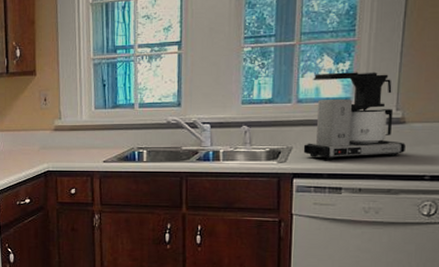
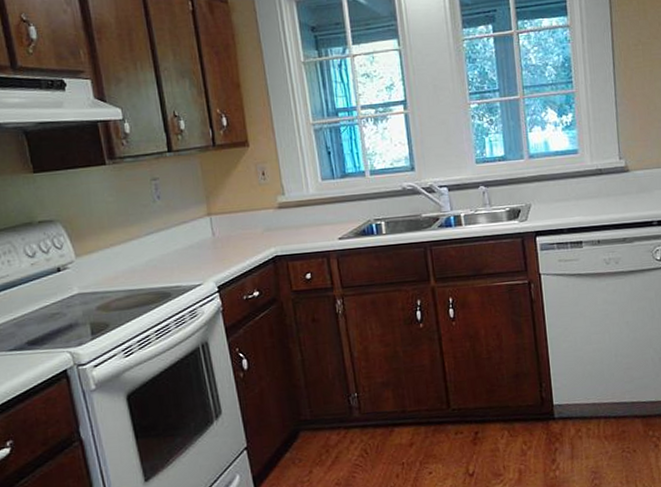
coffee maker: present [303,72,406,160] -> none [540,122,633,215]

